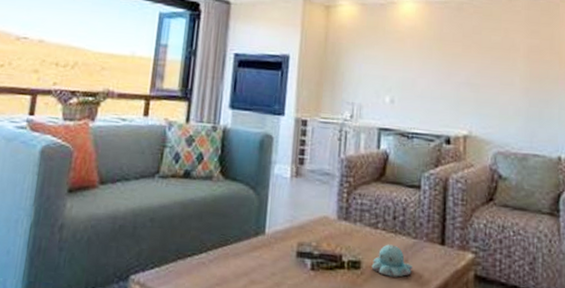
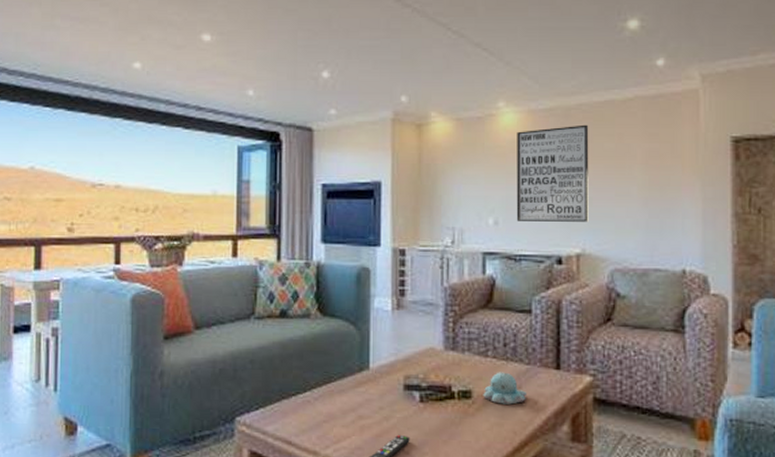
wall art: none [411,18,479,106] -> present [516,124,589,222]

